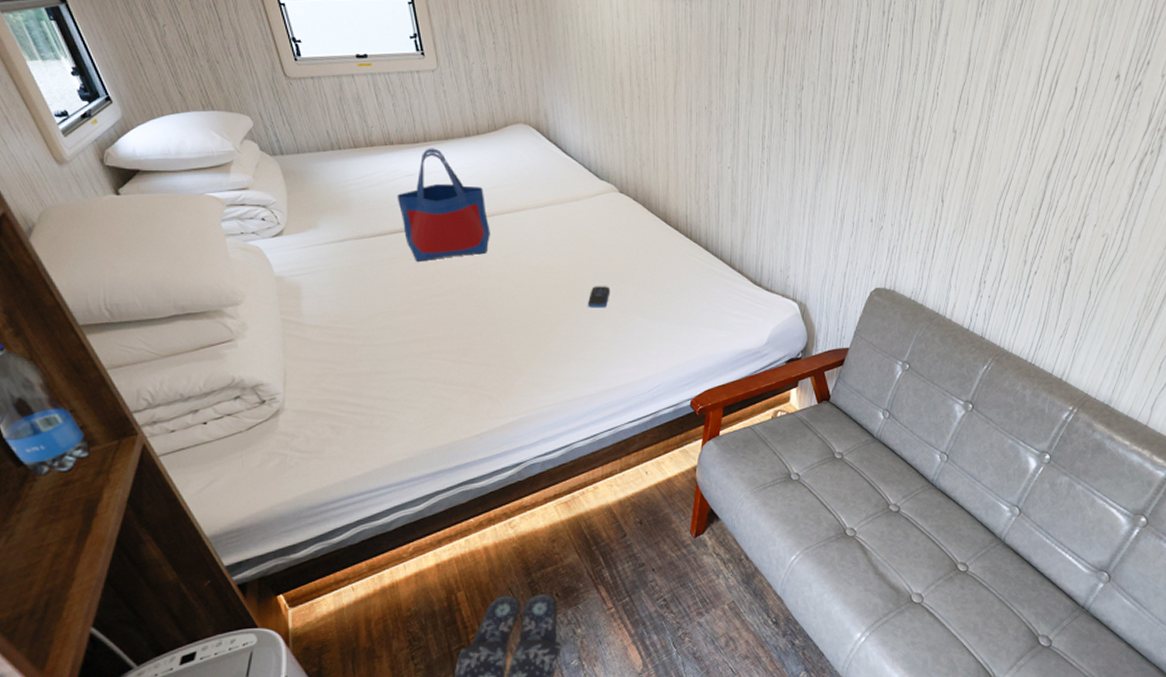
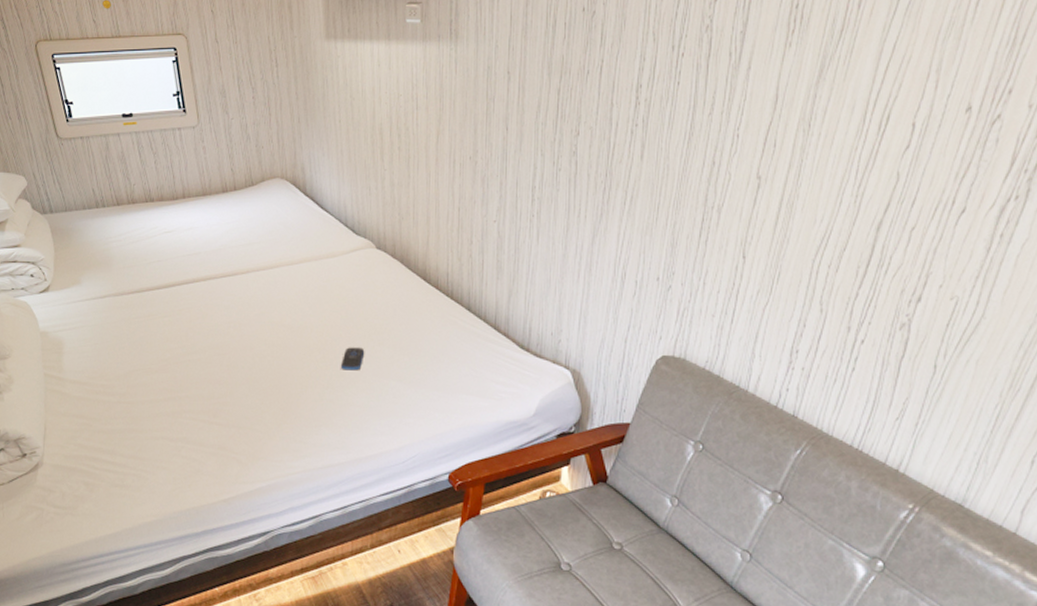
tote bag: present [397,148,490,262] -> none [155,204,244,319]

